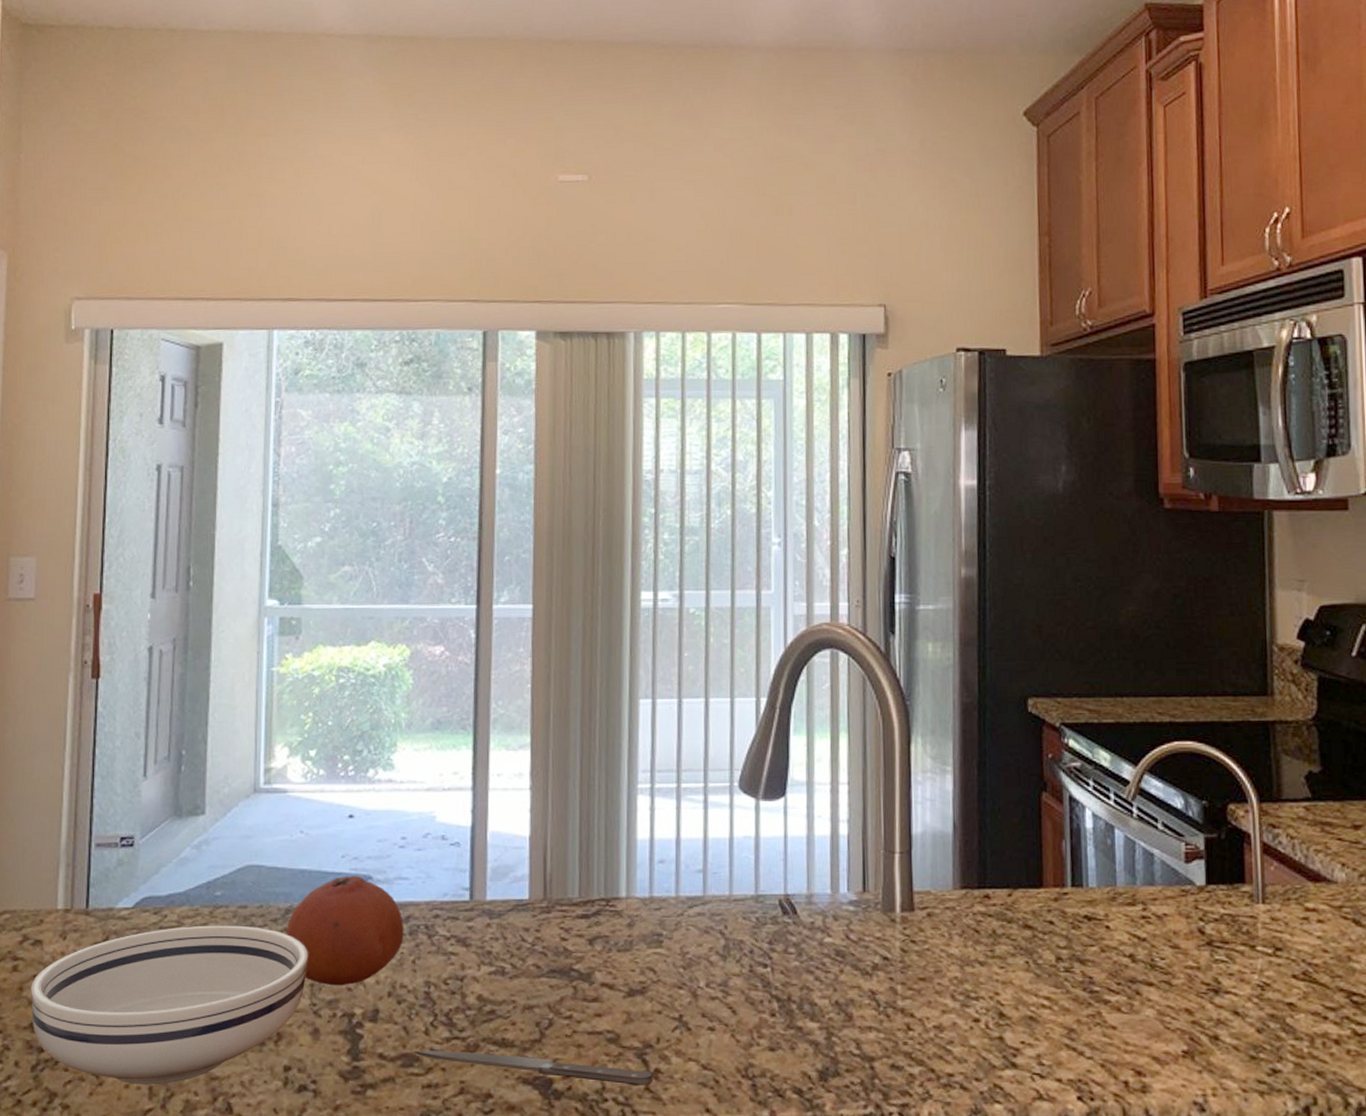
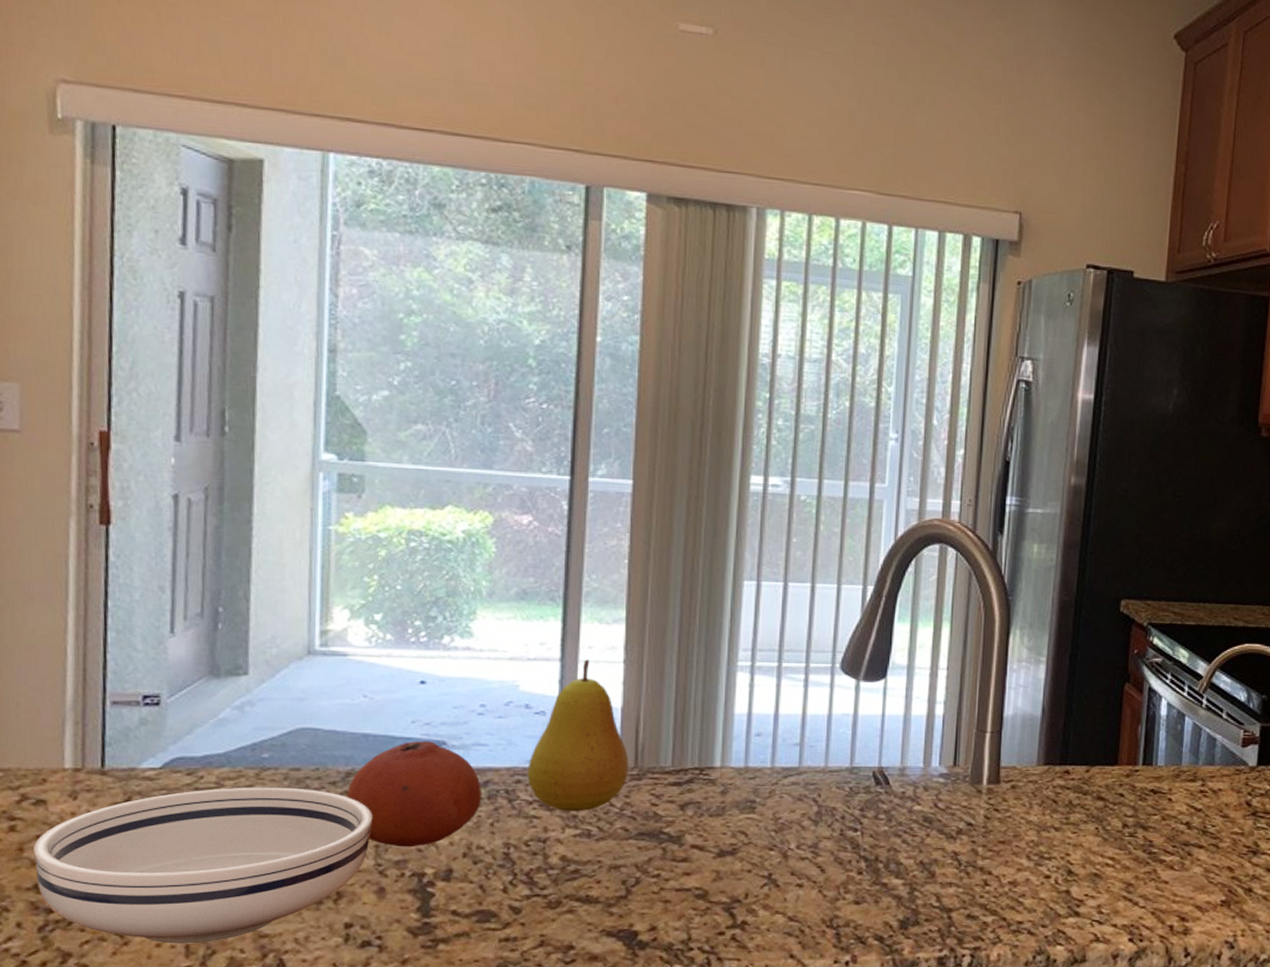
kitchen knife: present [413,1050,653,1086] -> none [490,907,740,936]
fruit: none [445,787,539,948] -> present [528,659,629,812]

